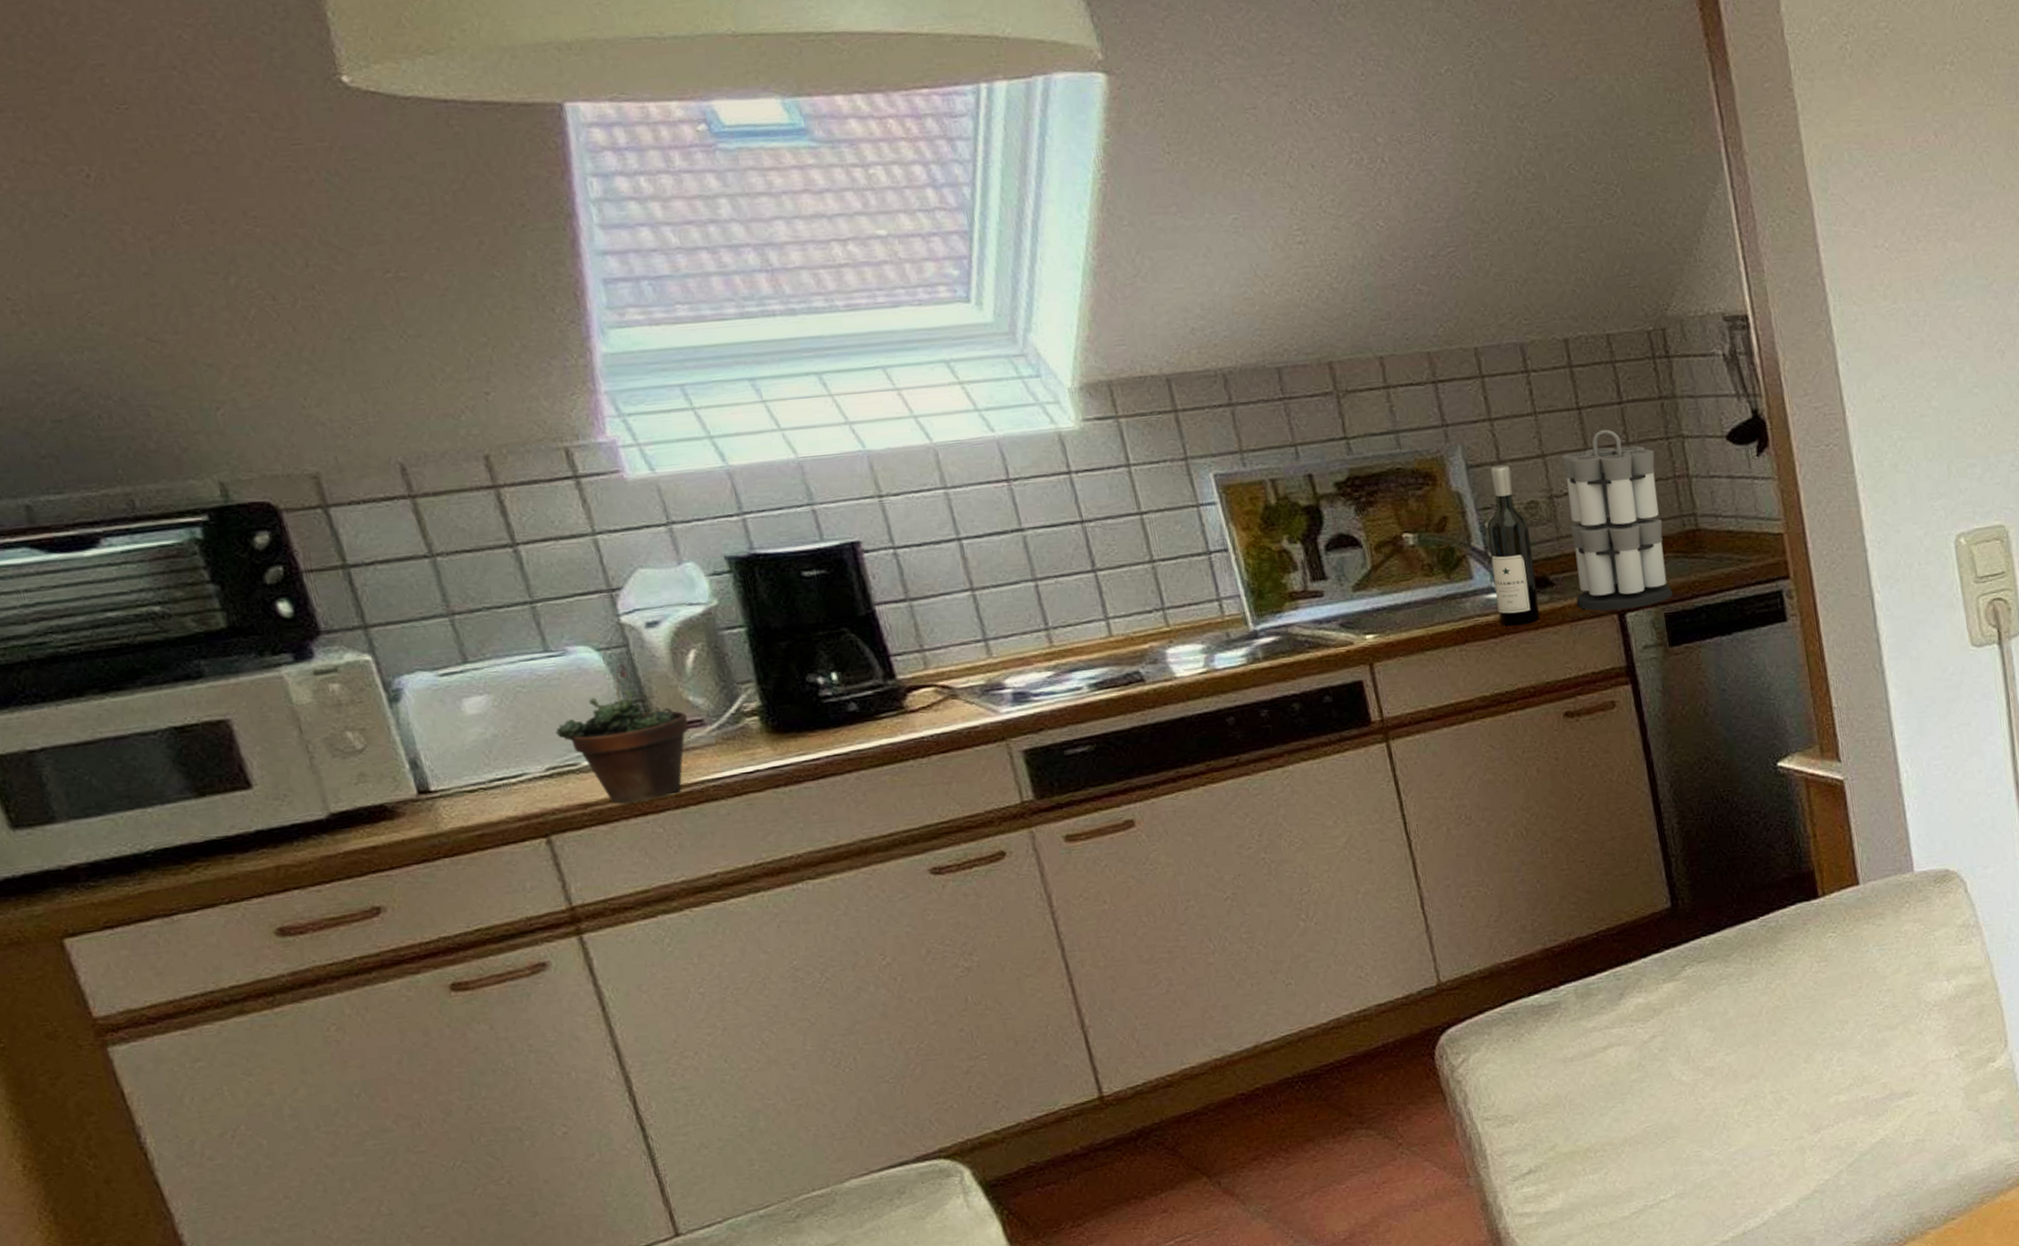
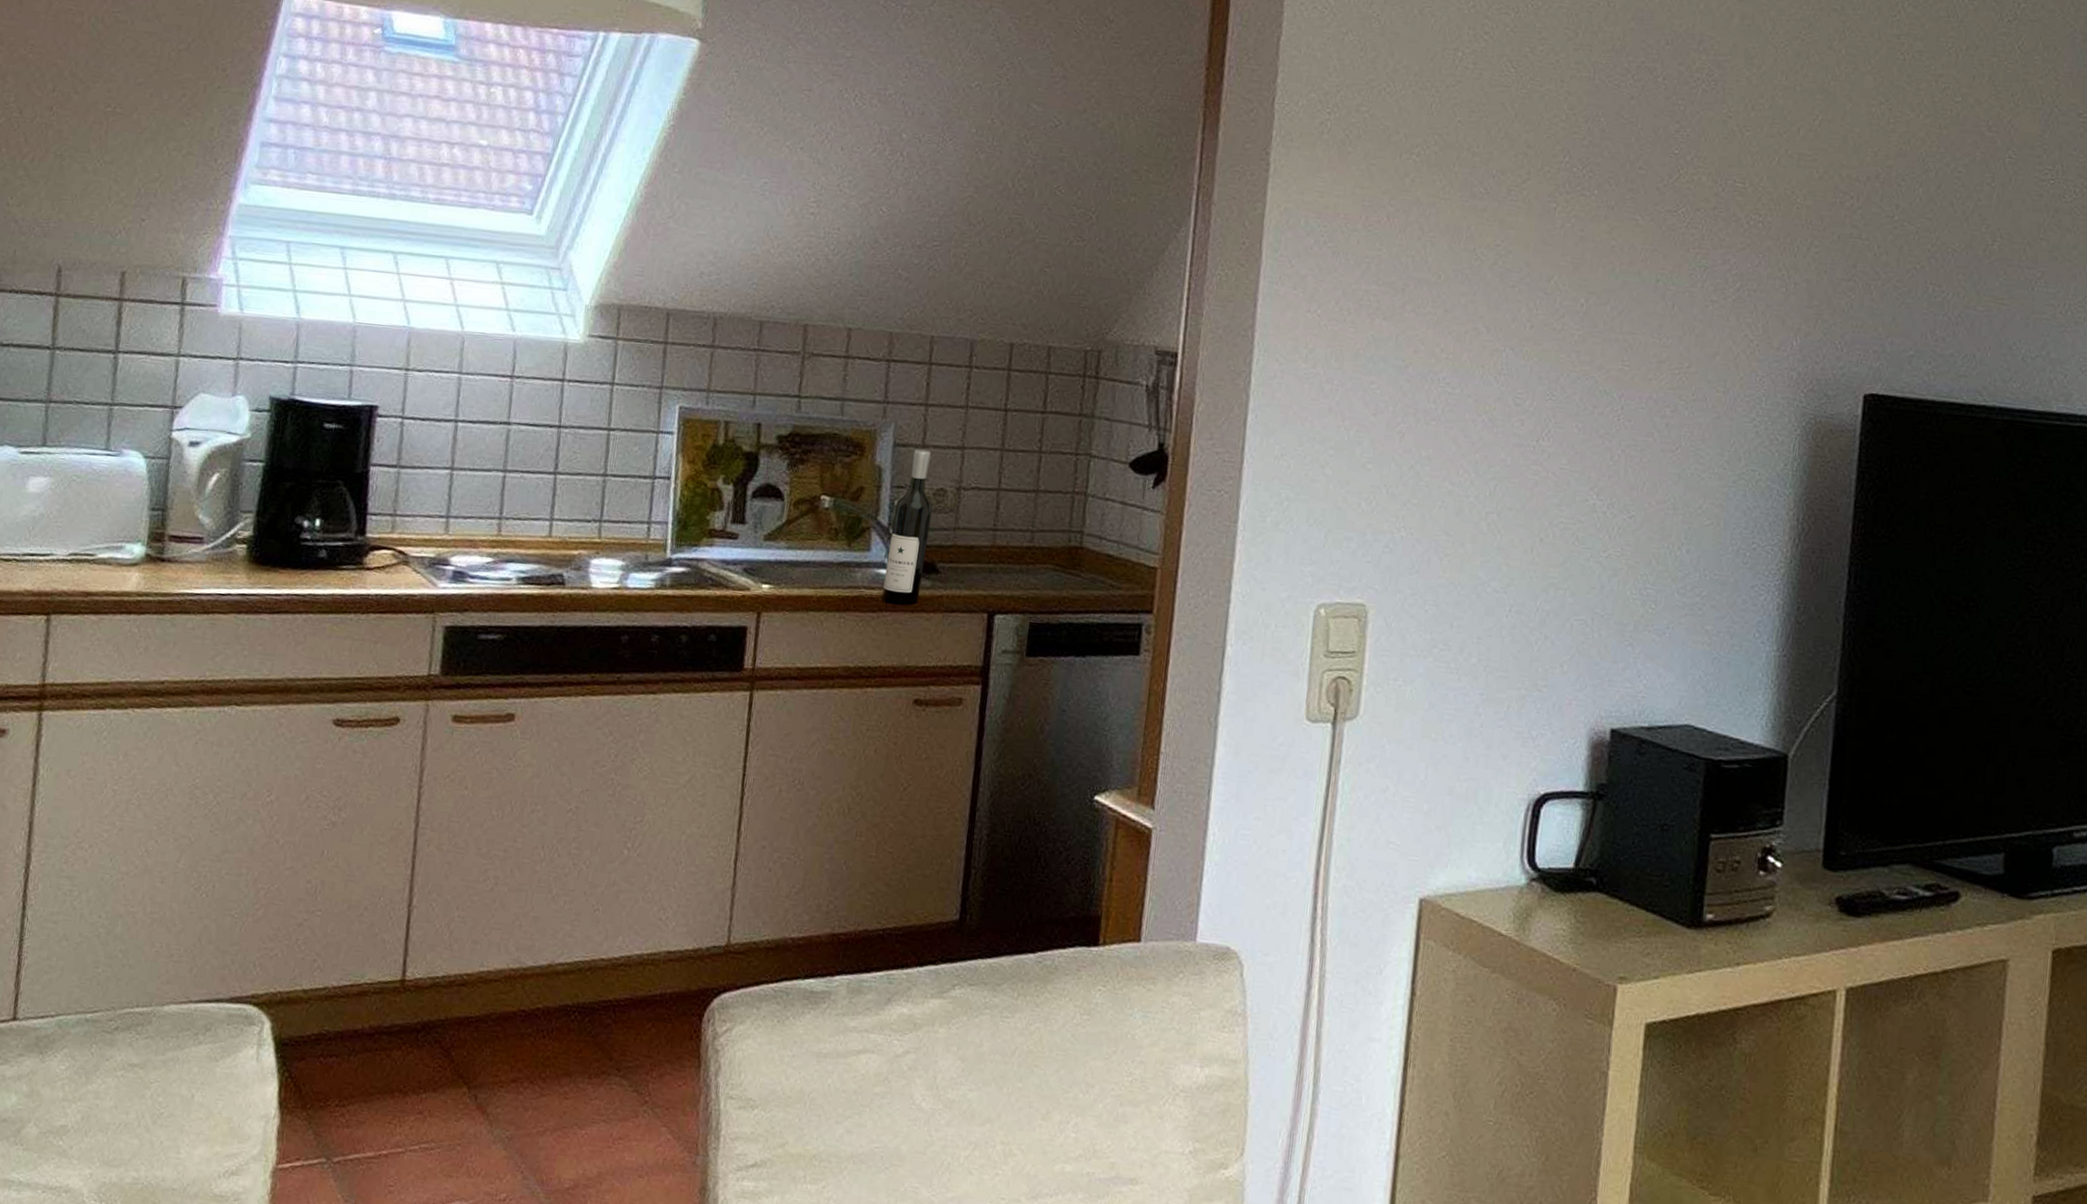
succulent plant: present [555,664,689,805] -> none [88,473,193,602]
spice rack: present [1561,429,1673,611] -> none [953,434,1061,612]

